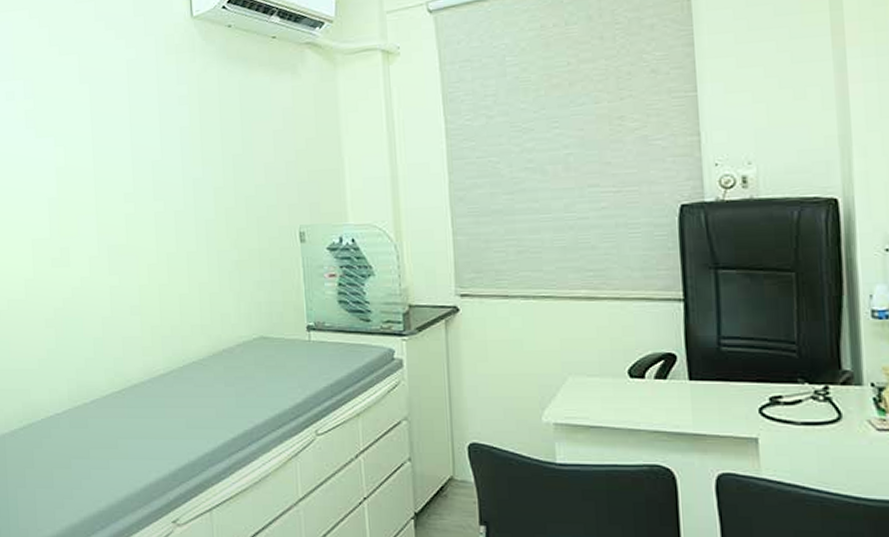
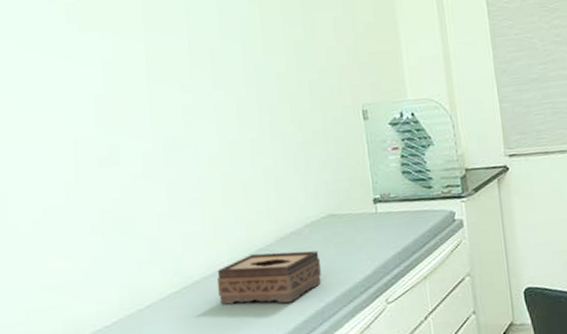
tissue box: none [153,366,252,419] -> present [216,250,322,305]

